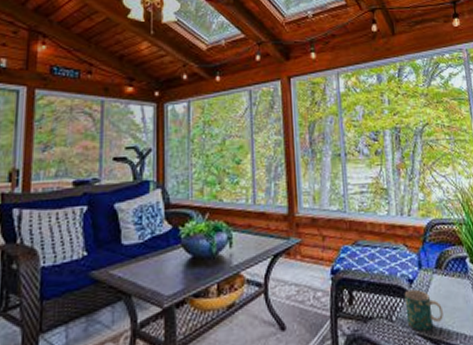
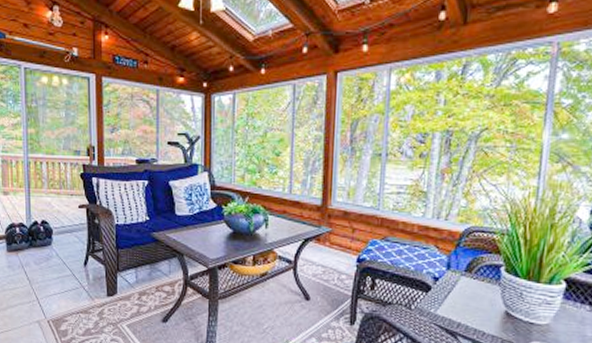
mug: present [404,289,443,331] -> none [425,286,465,323]

